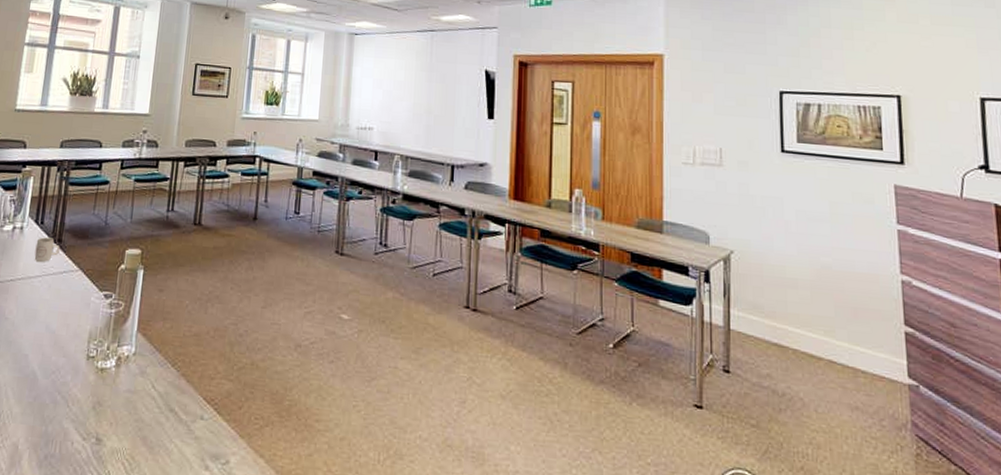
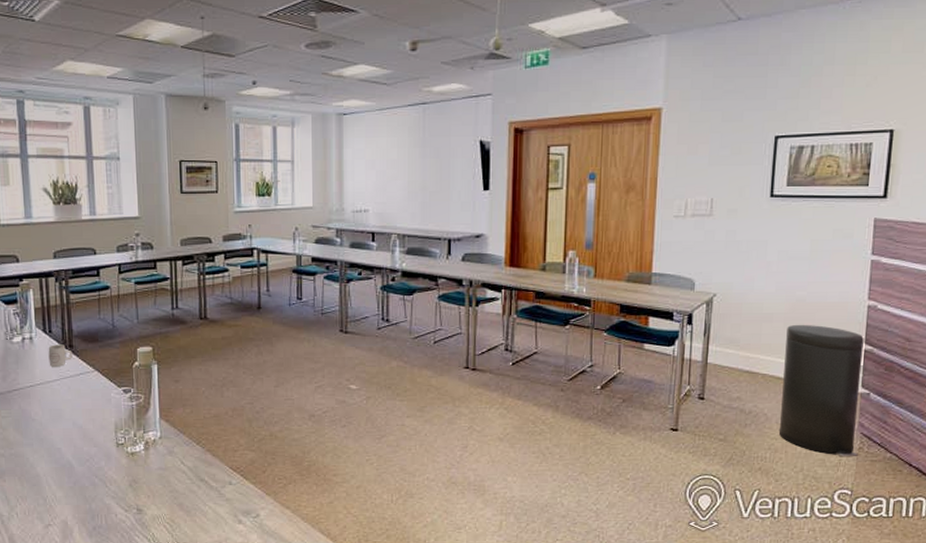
pedal bin: none [815,294,917,466] -> present [778,324,864,457]

